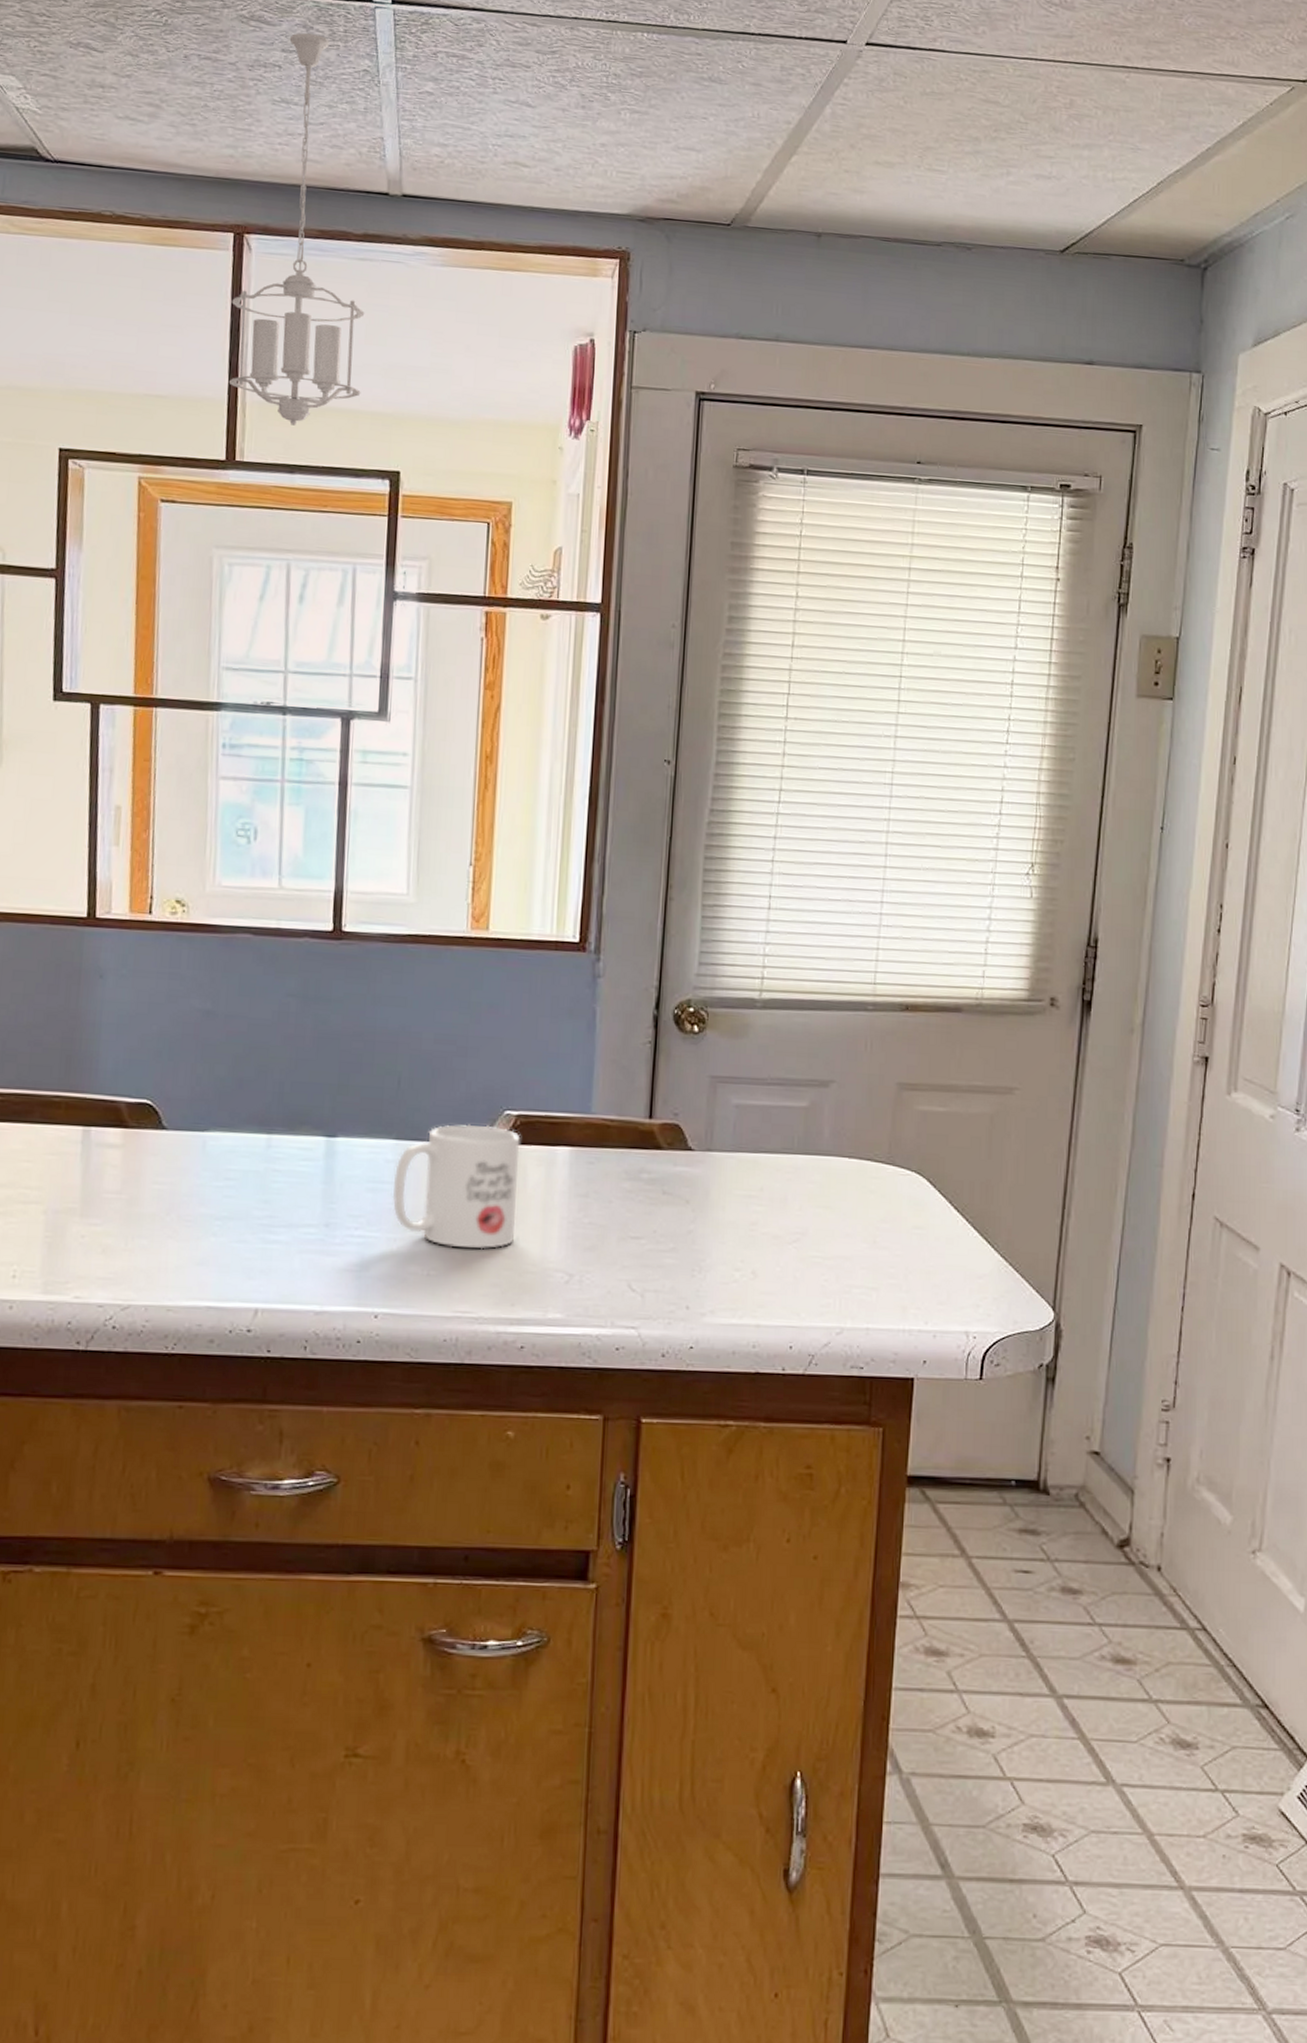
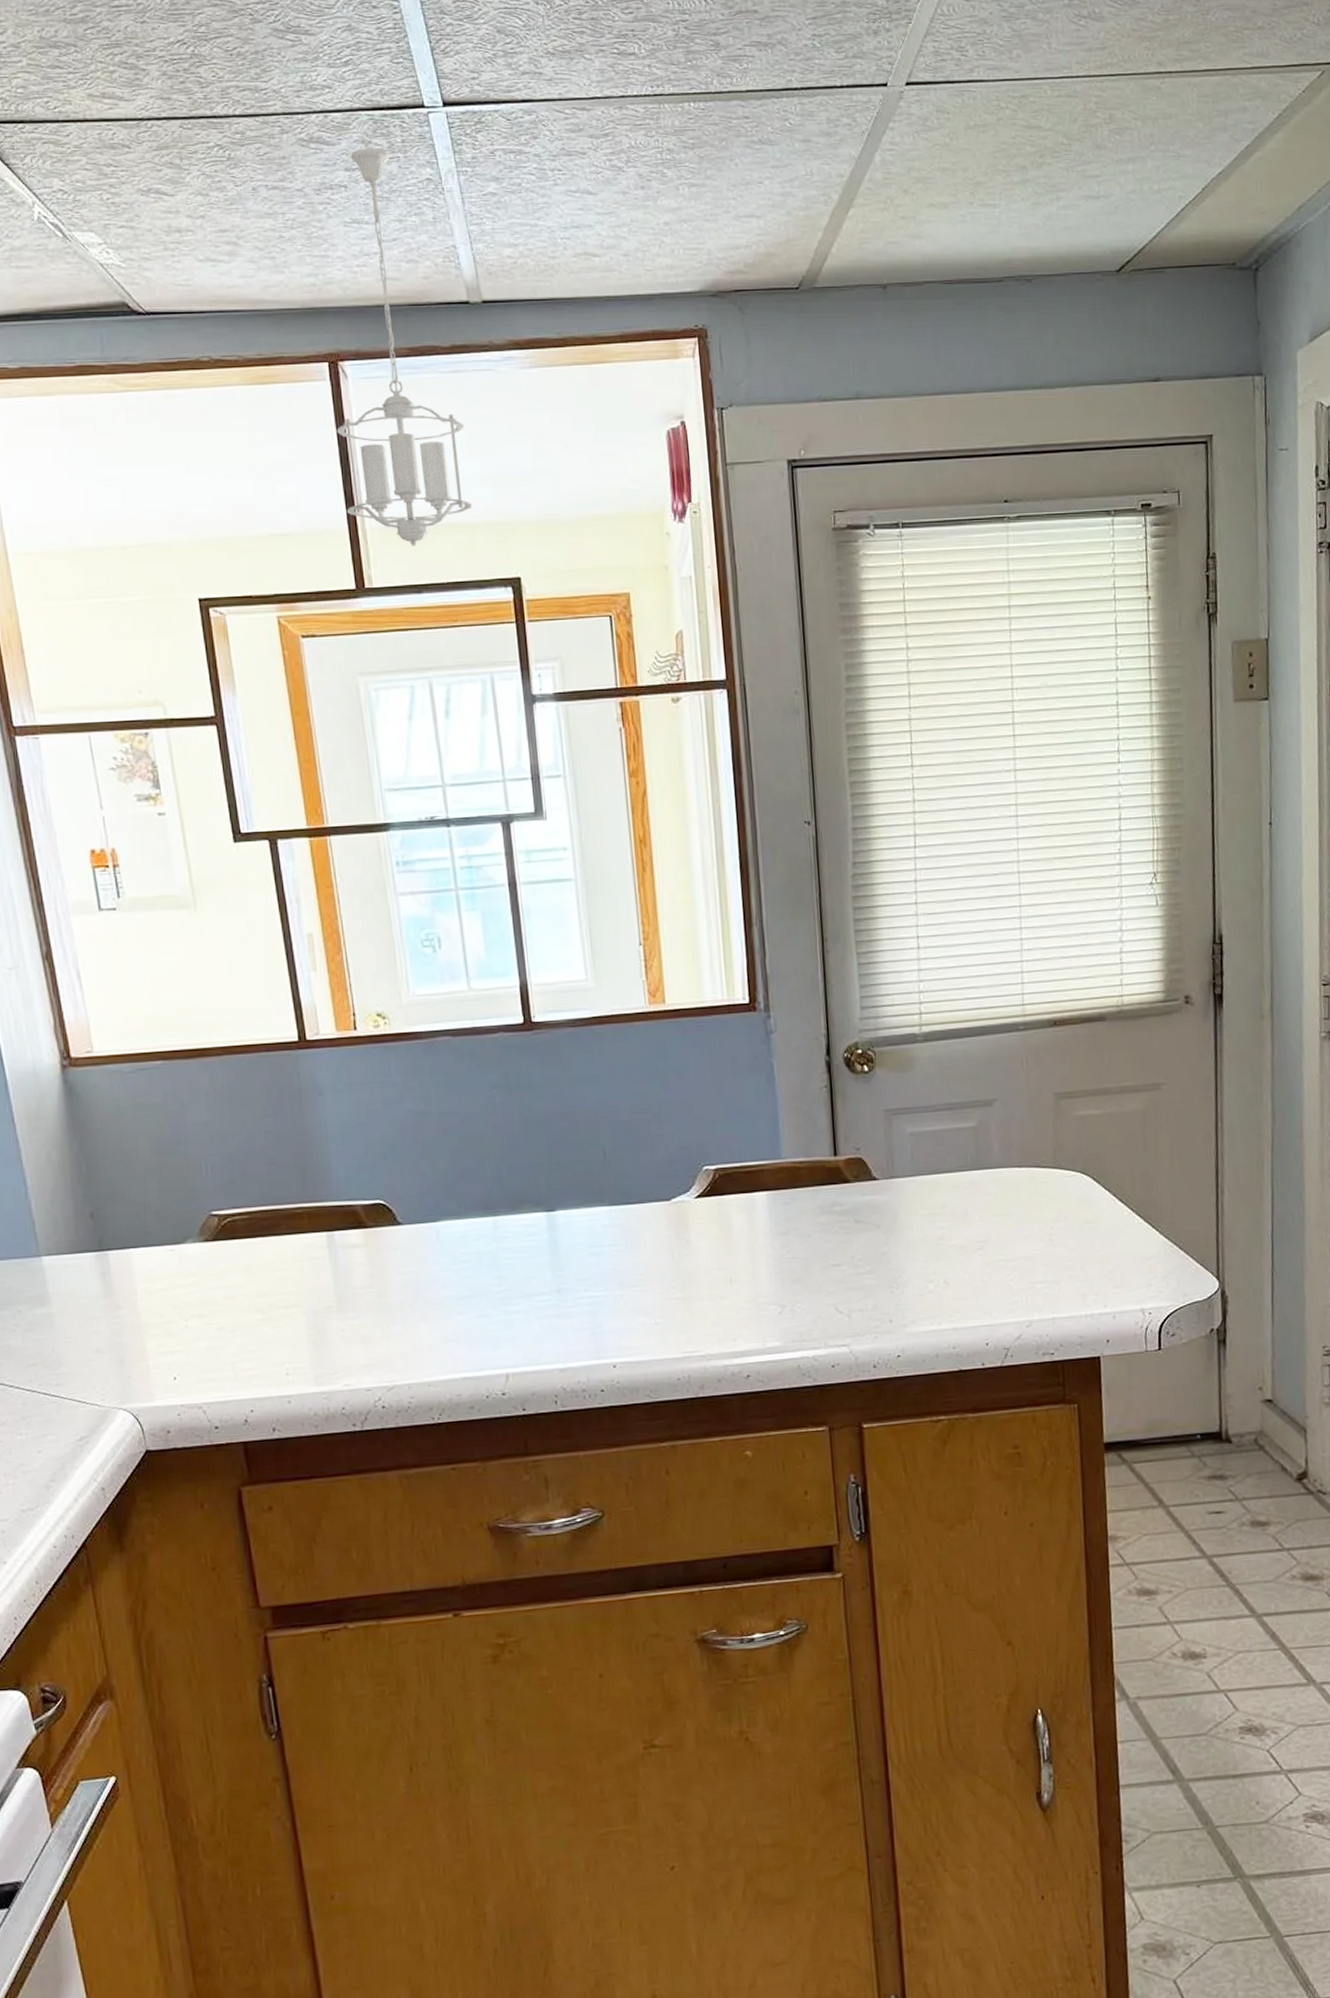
mug: present [392,1124,521,1250] -> none [612,1182,729,1296]

